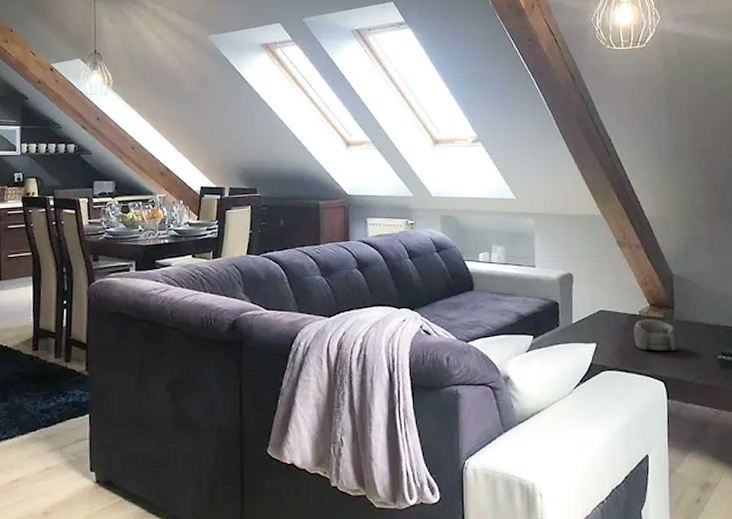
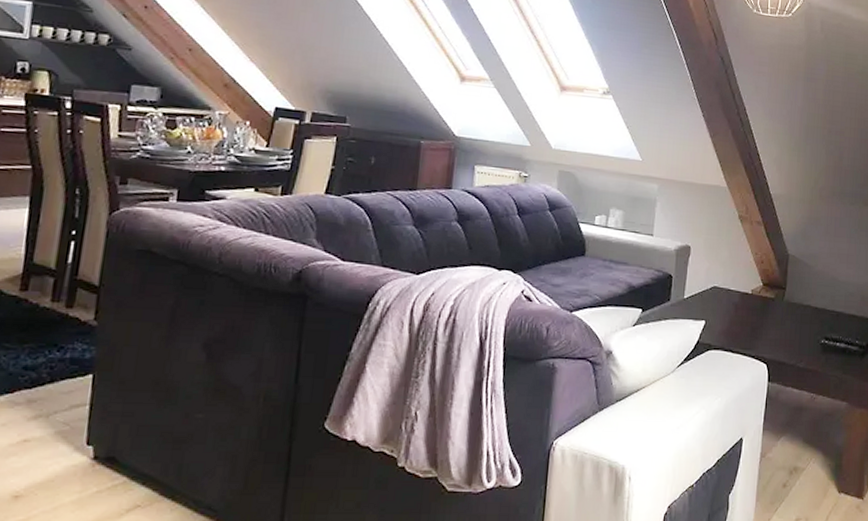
decorative bowl: present [634,319,679,351] -> none [743,299,786,332]

